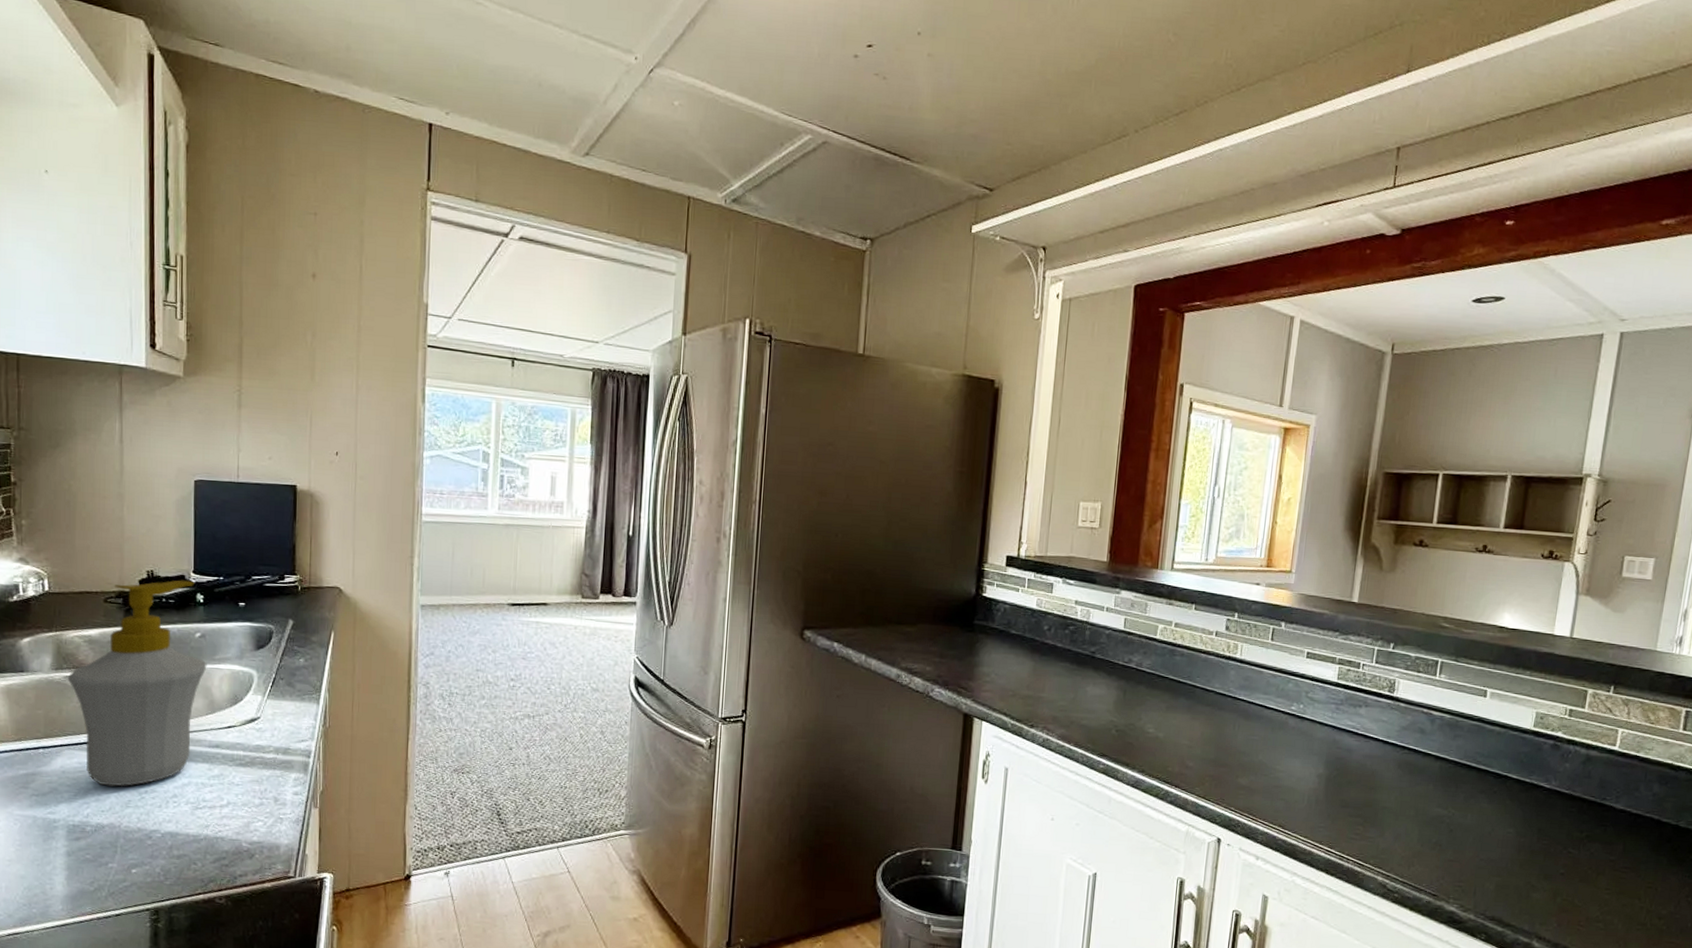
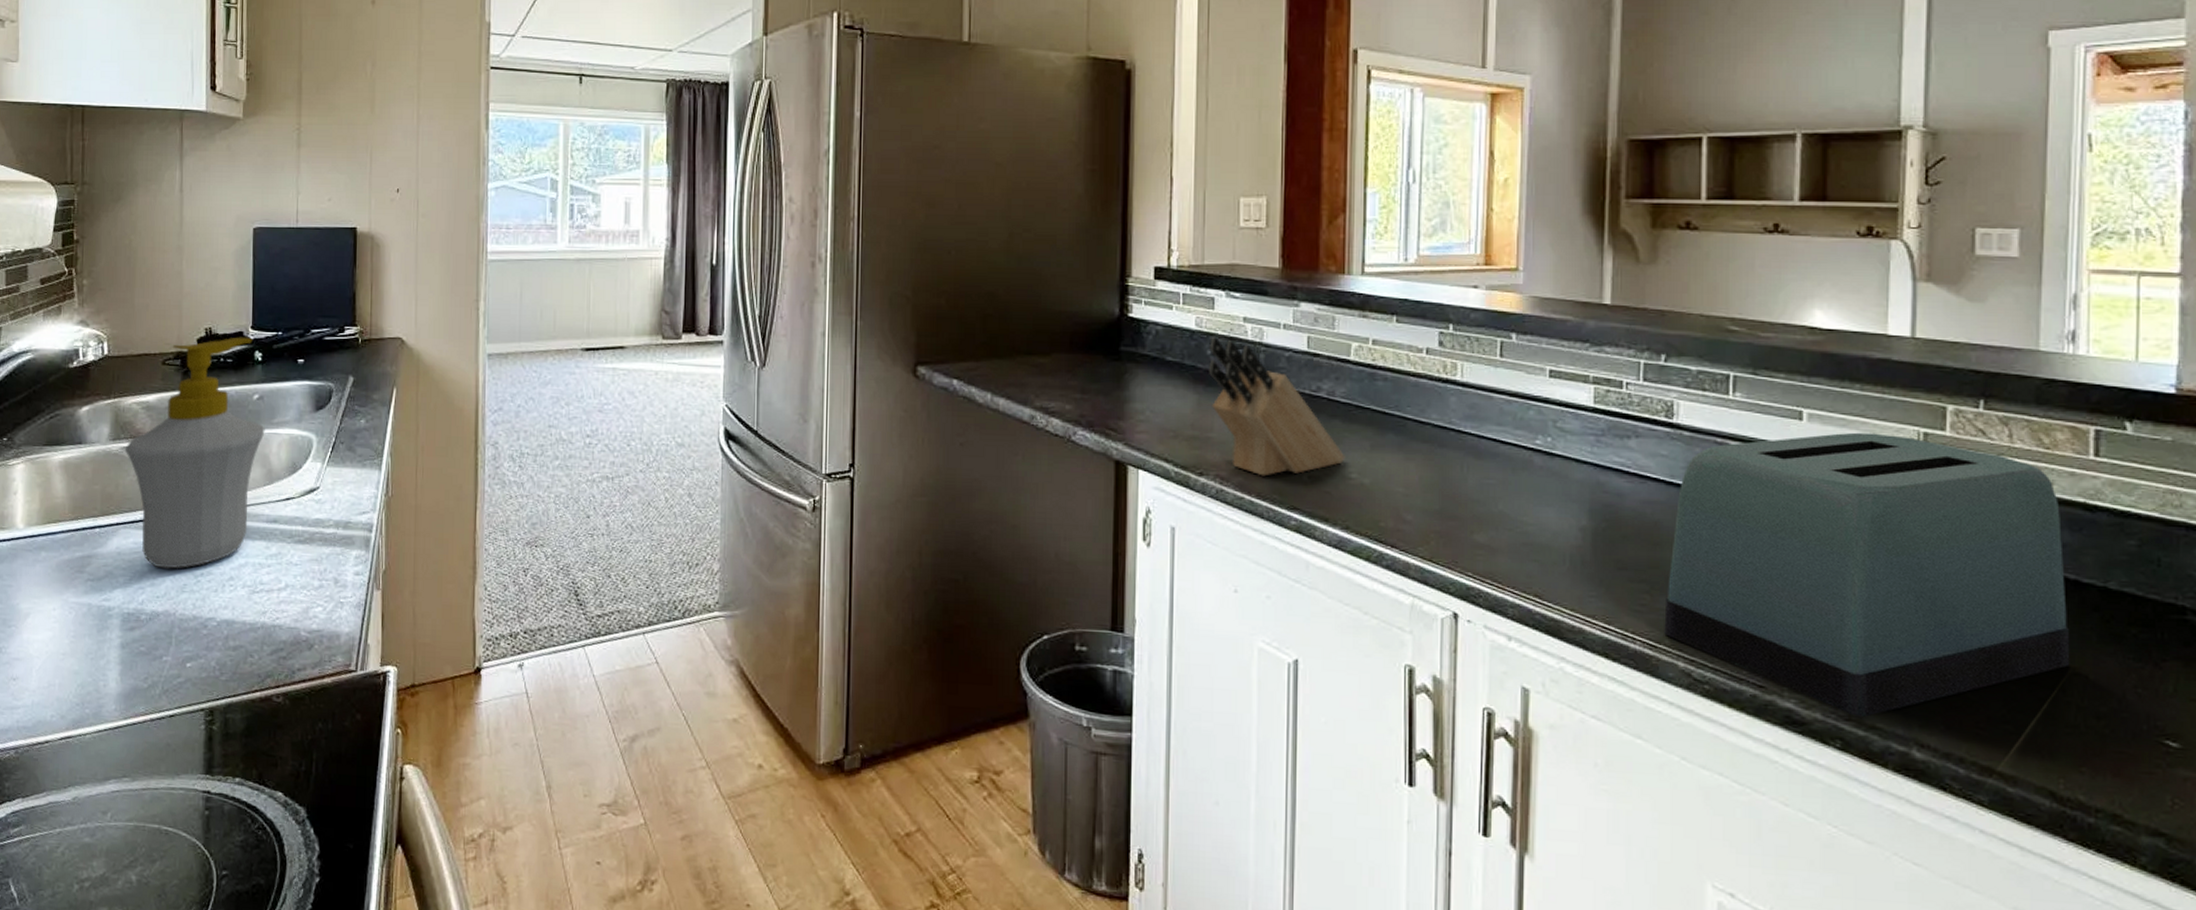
knife block: none [1043,615,1146,729] -> present [1208,336,1346,477]
toaster: none [1370,707,1655,917] -> present [1664,432,2070,717]

